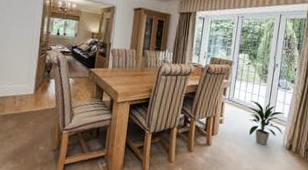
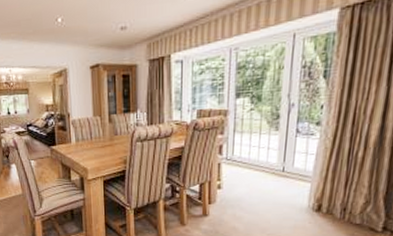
indoor plant: present [248,101,285,145] -> none [254,156,308,209]

